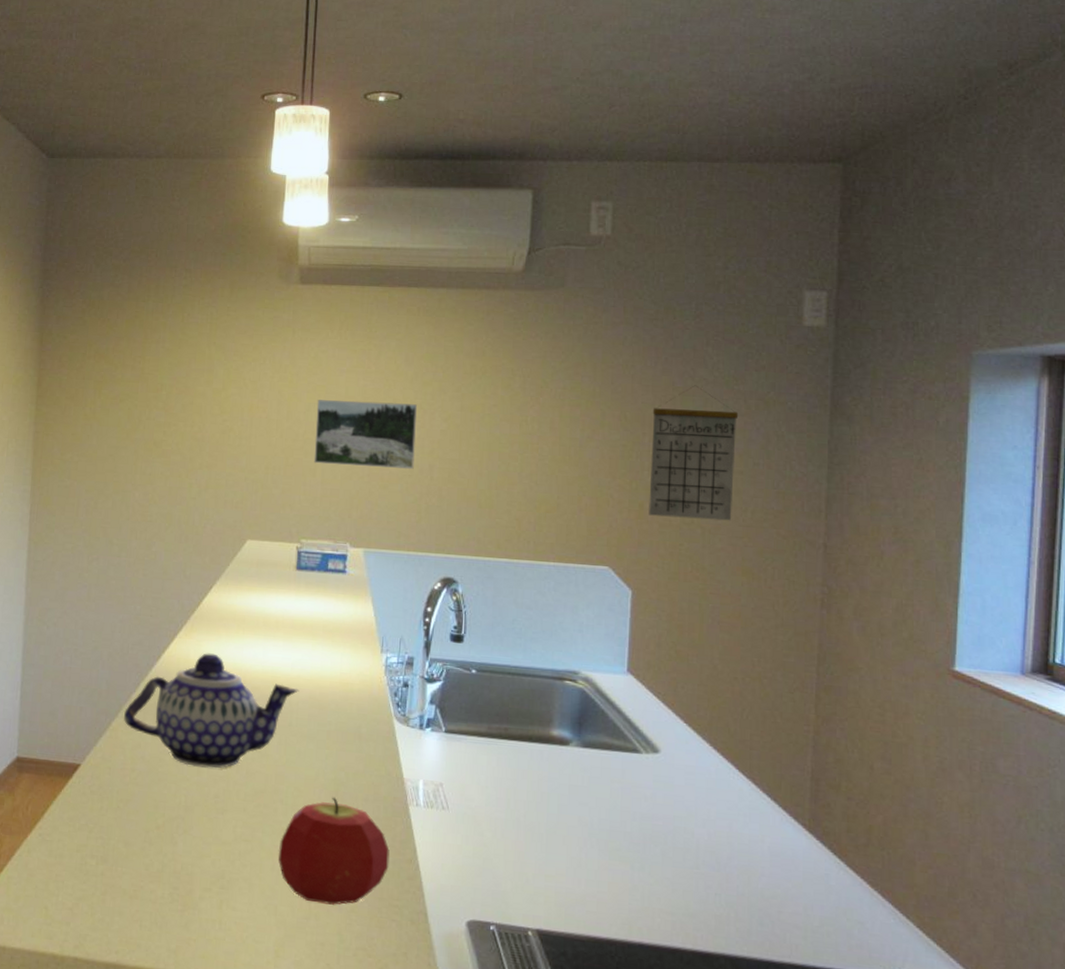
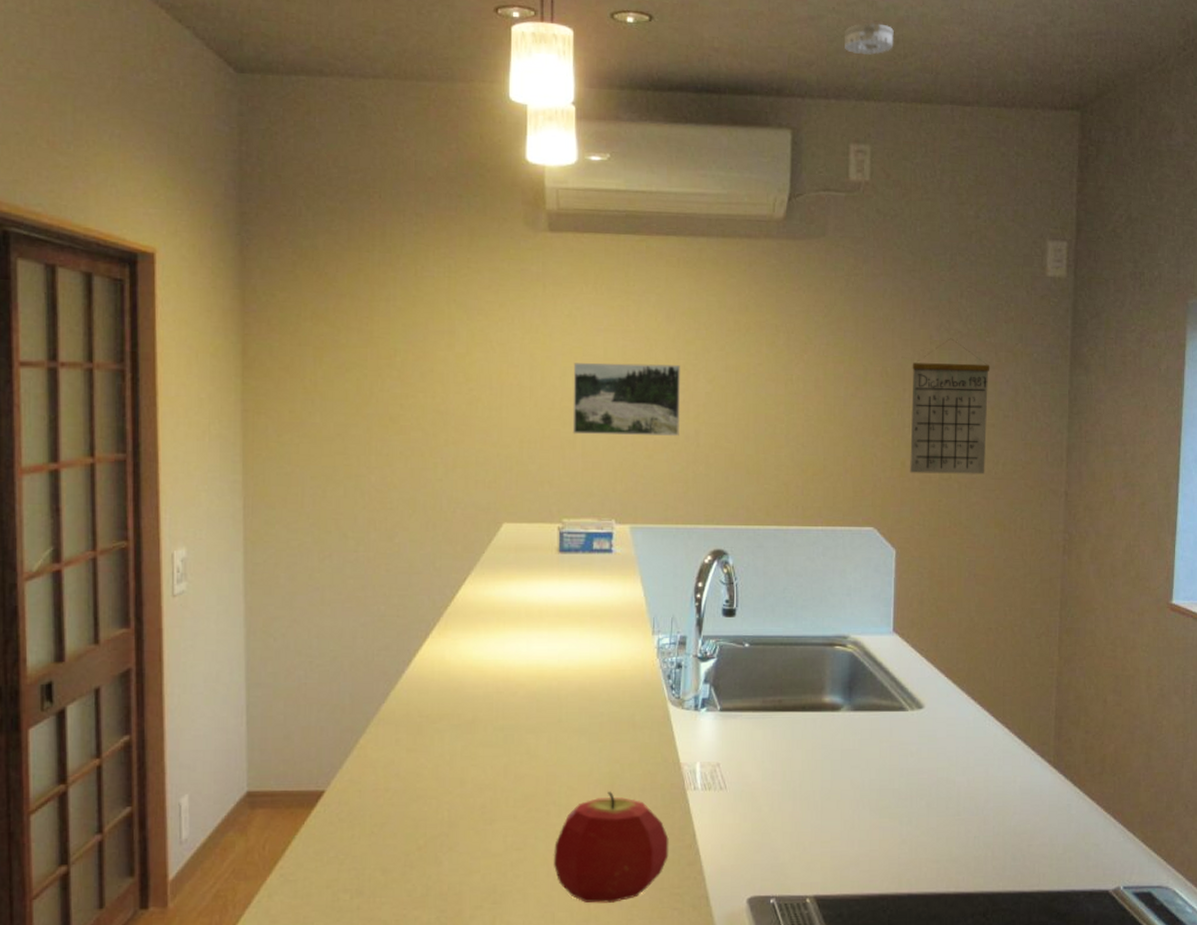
teapot: present [124,653,299,769] -> none [373,652,568,778]
smoke detector: none [587,88,639,120] -> present [844,21,894,56]

